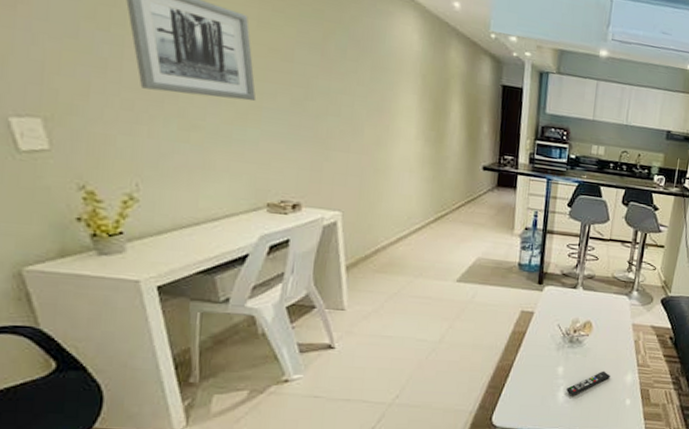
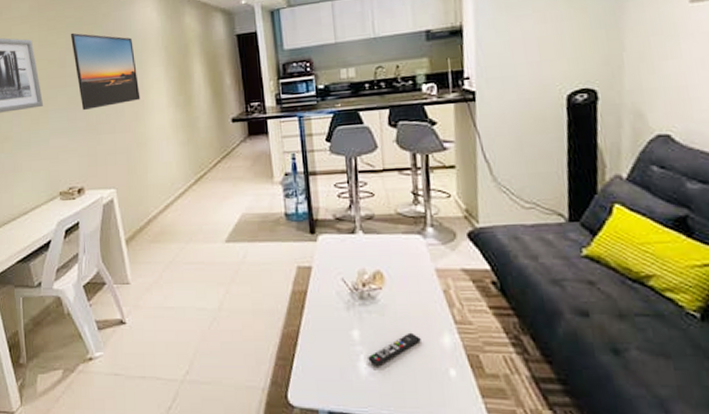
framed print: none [304,24,386,124] -> present [70,32,140,111]

